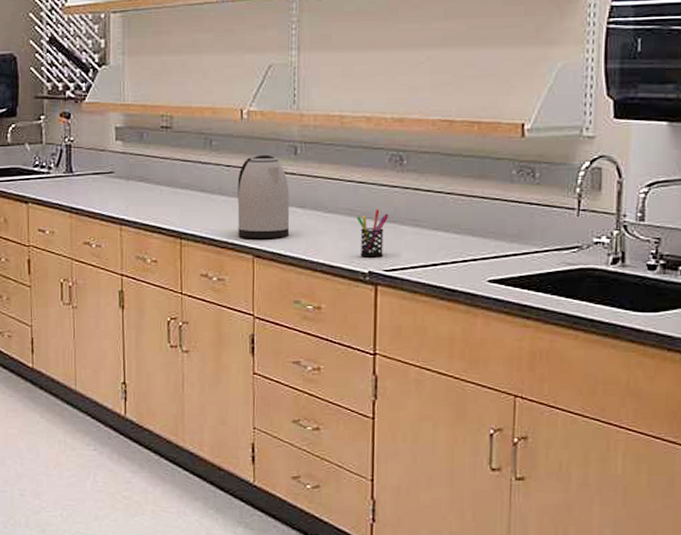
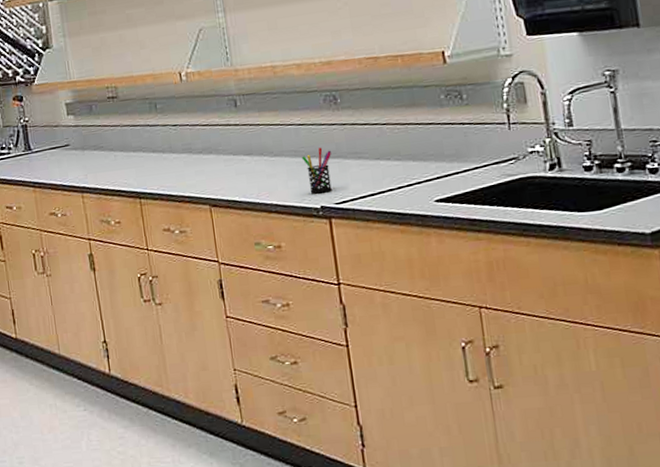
kettle: present [237,154,290,238] -> none [185,110,241,190]

